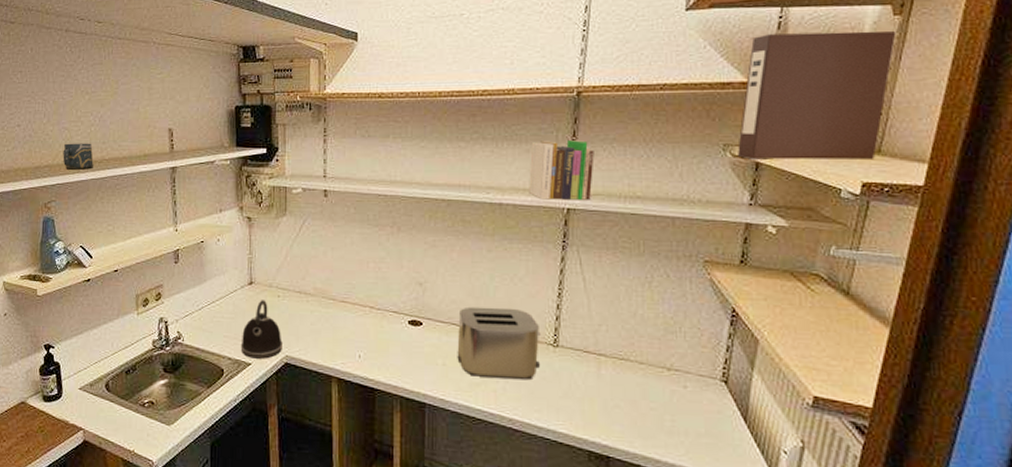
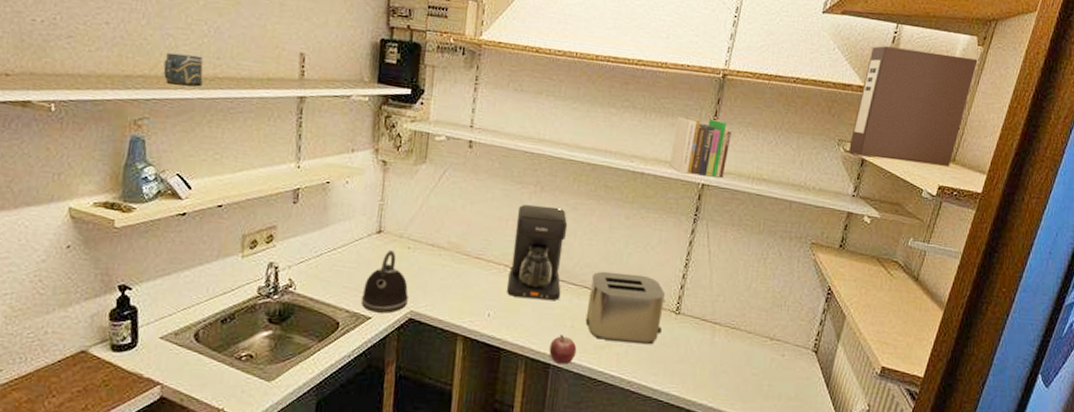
coffee maker: none [375,247,429,339] -> present [507,205,568,300]
fruit: none [423,373,451,403] -> present [549,334,577,365]

